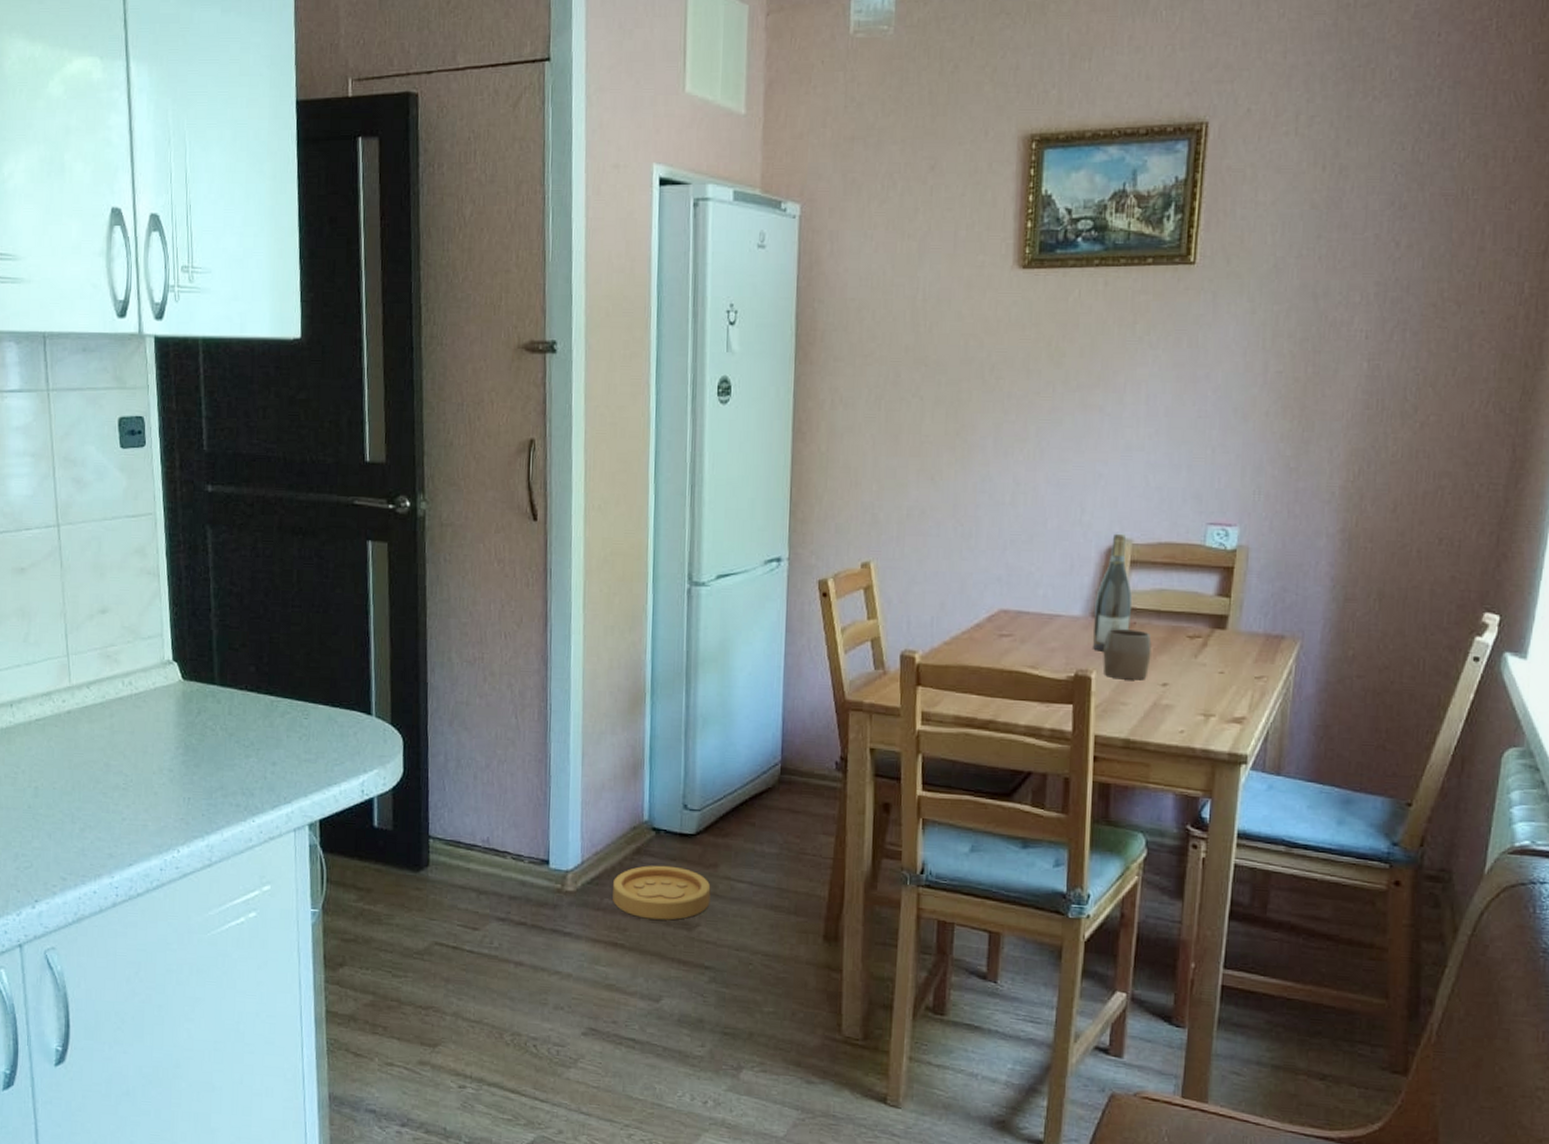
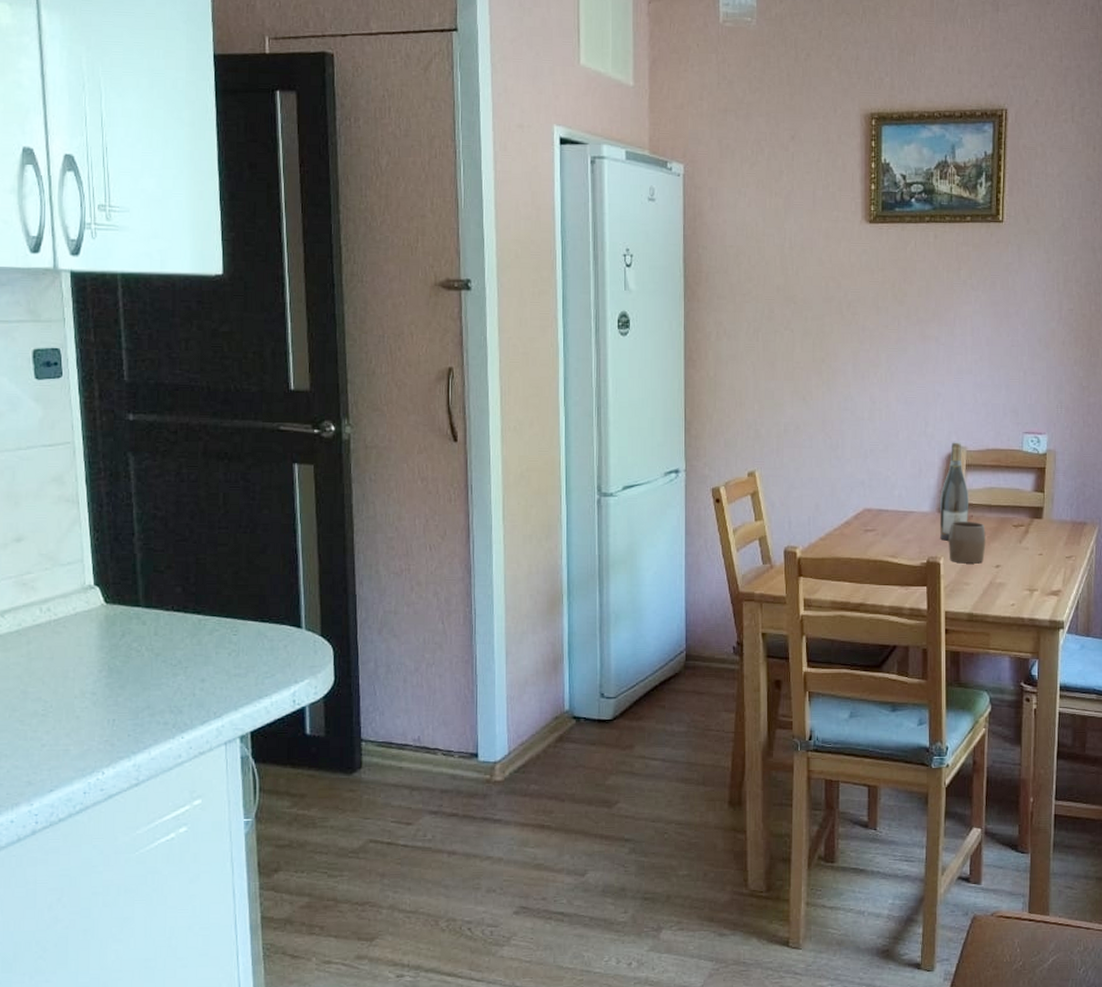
pet bowl: present [613,865,711,921] -> none [539,750,628,800]

